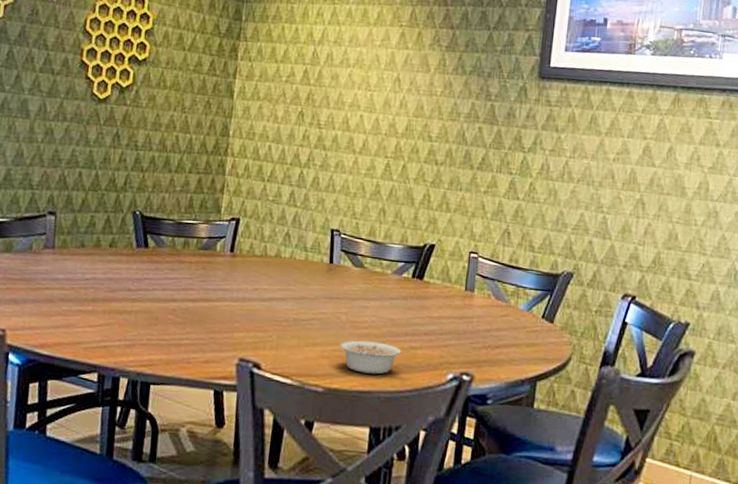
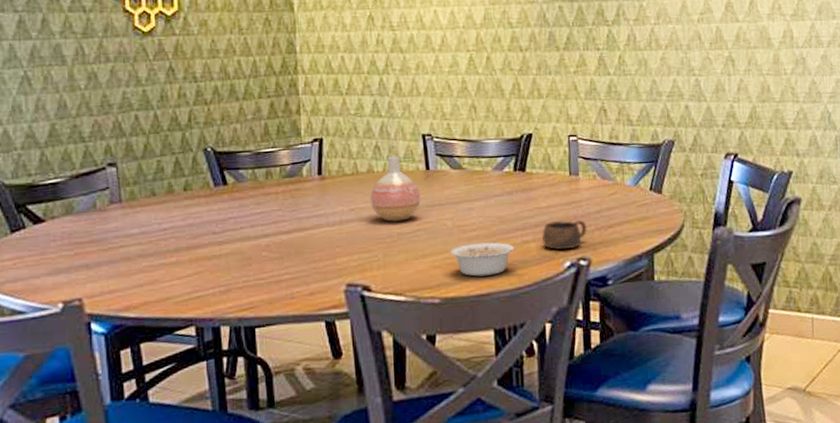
vase: none [273,245,321,308] -> present [370,156,421,222]
cup: none [429,332,475,362] -> present [542,220,587,250]

